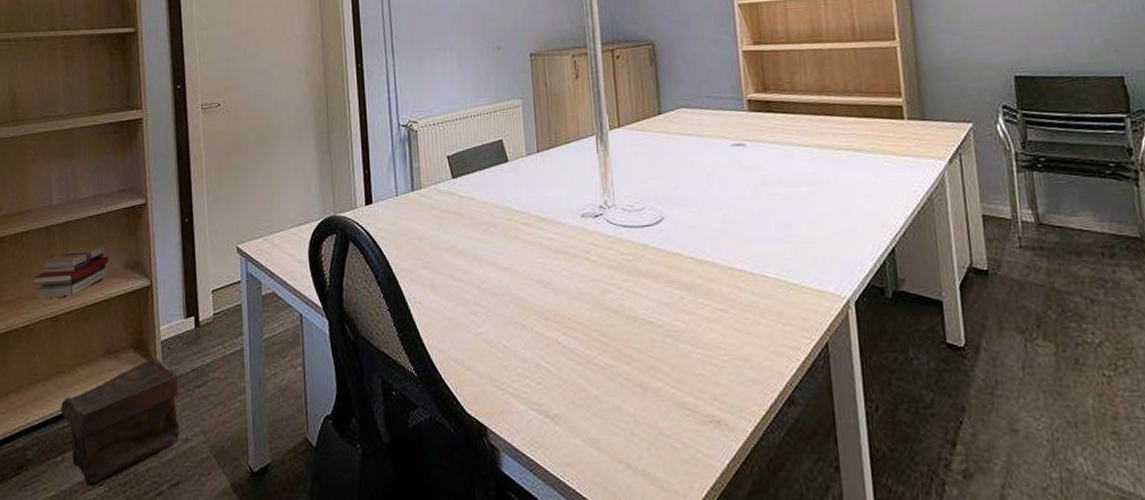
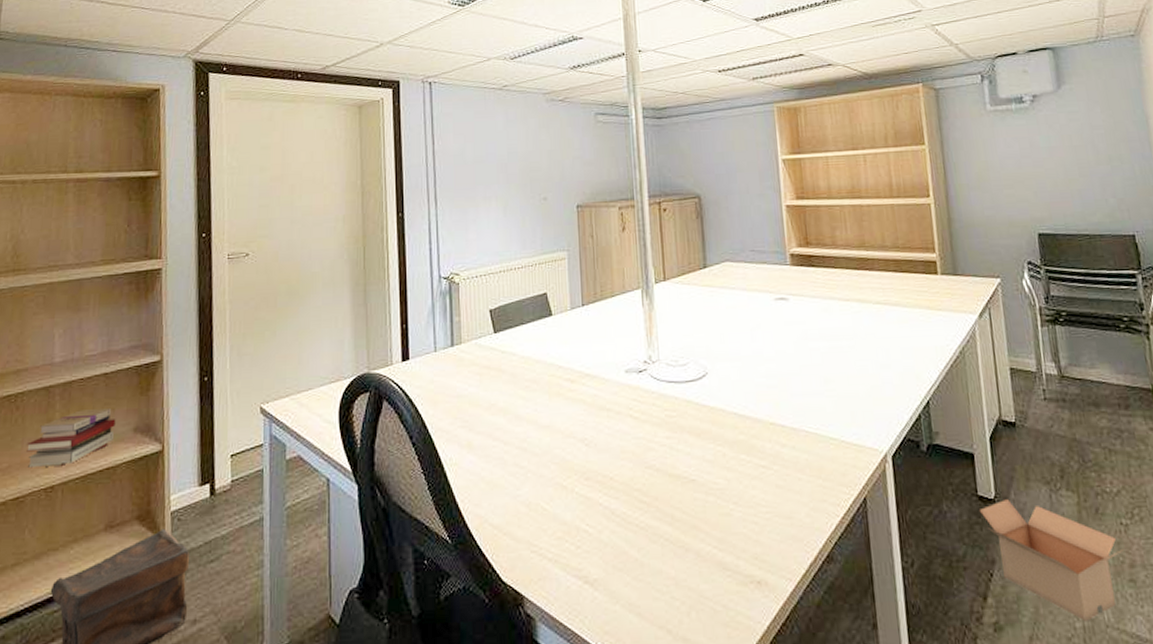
cardboard box: none [949,348,1107,472] -> present [980,499,1125,622]

